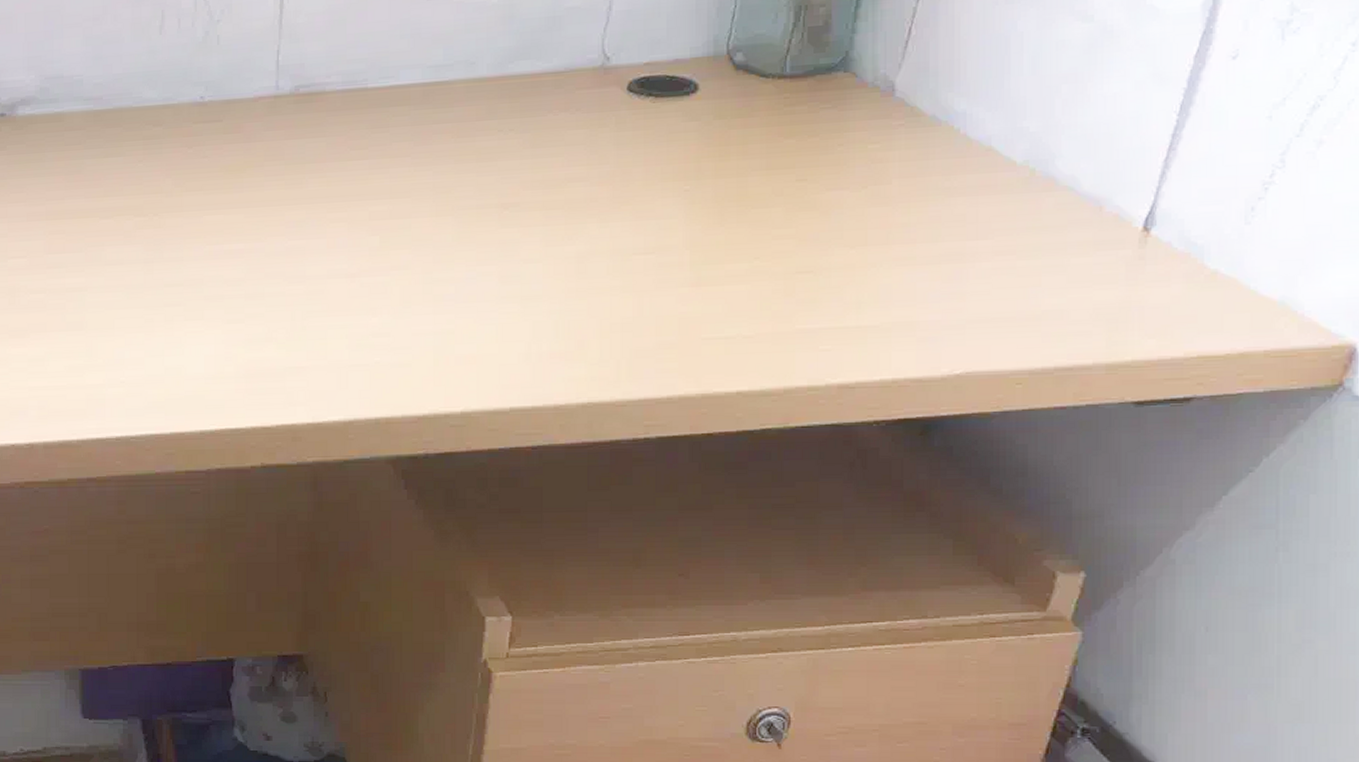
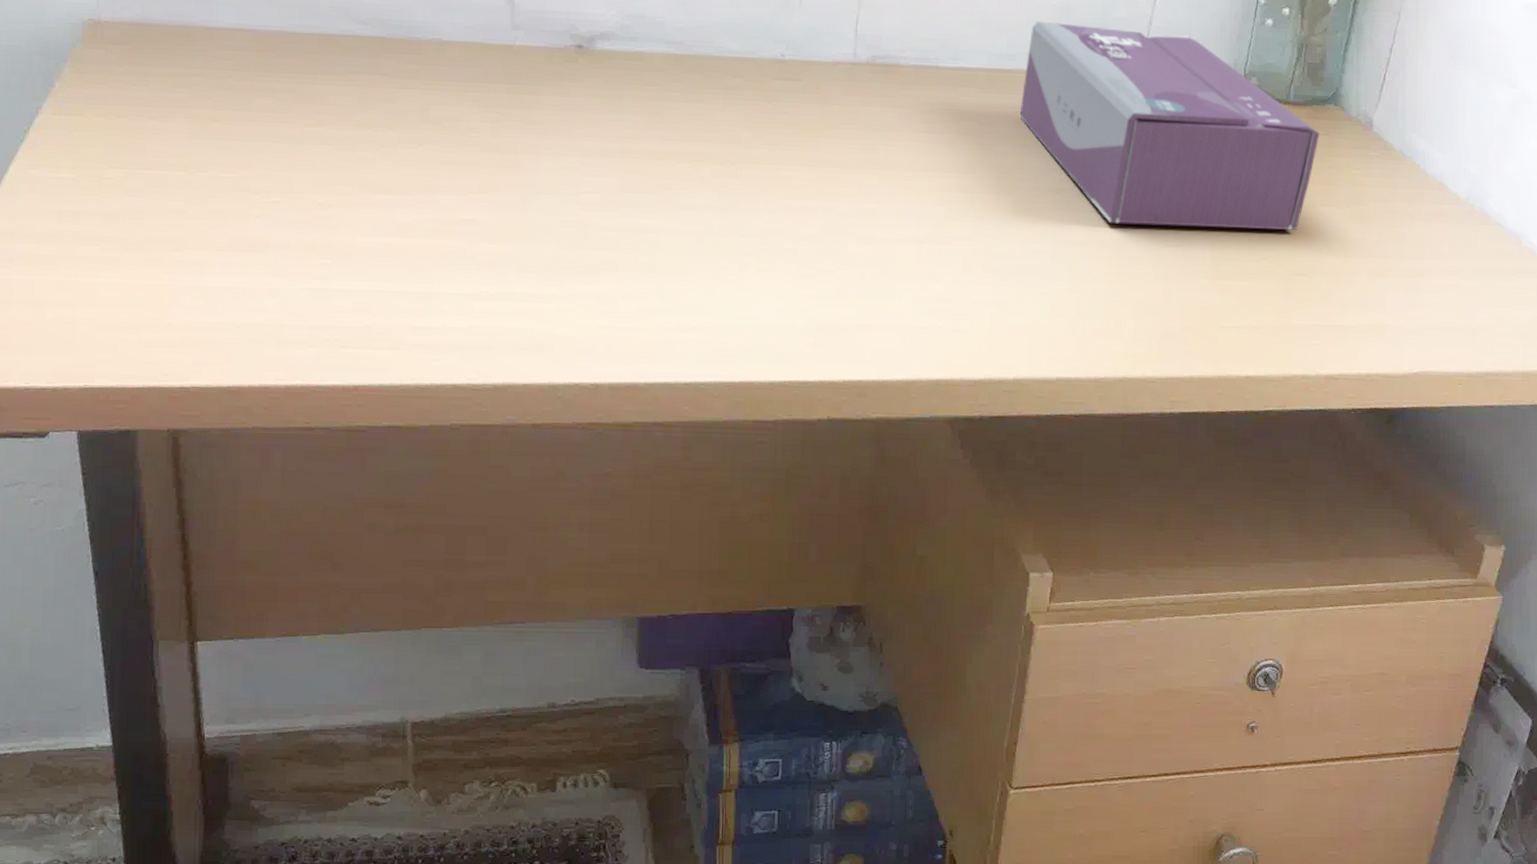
tissue box: none [459,16,826,236] -> present [1019,21,1320,230]

